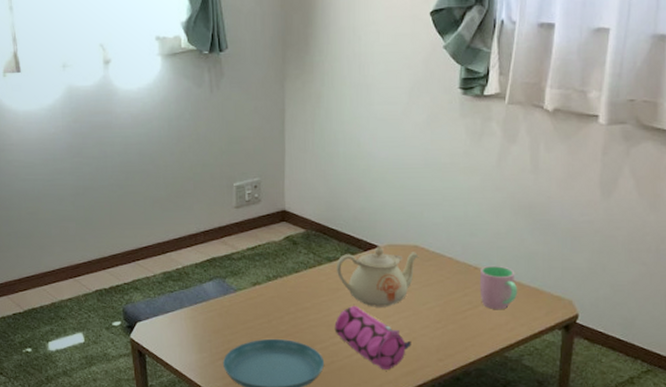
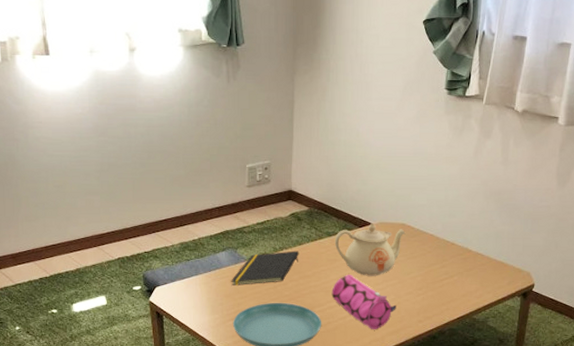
notepad: none [220,279,296,320] -> present [231,250,299,285]
cup: present [479,266,518,309] -> none [455,243,487,279]

